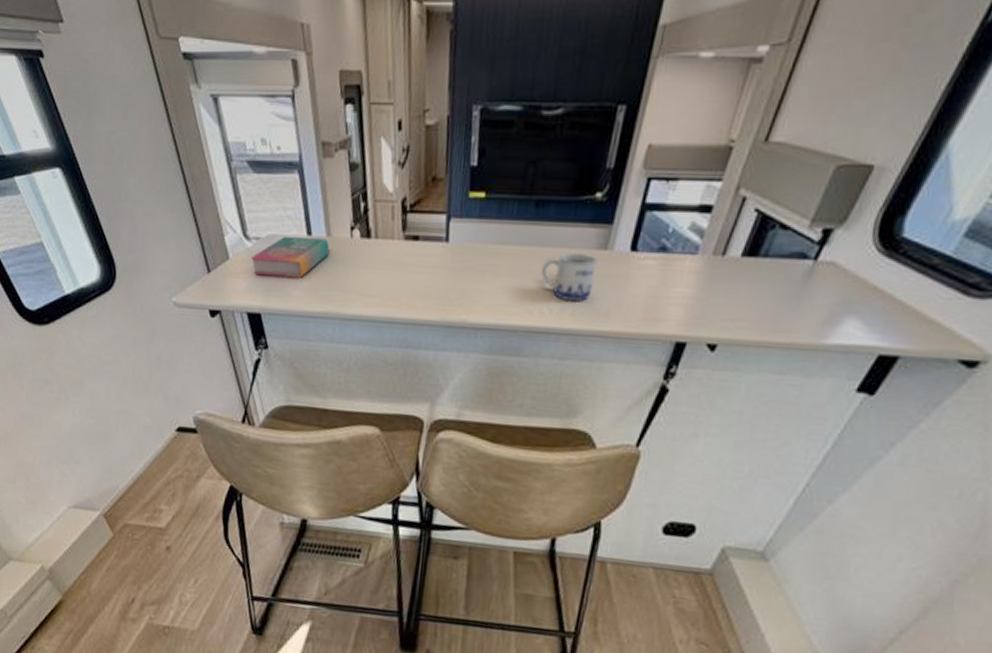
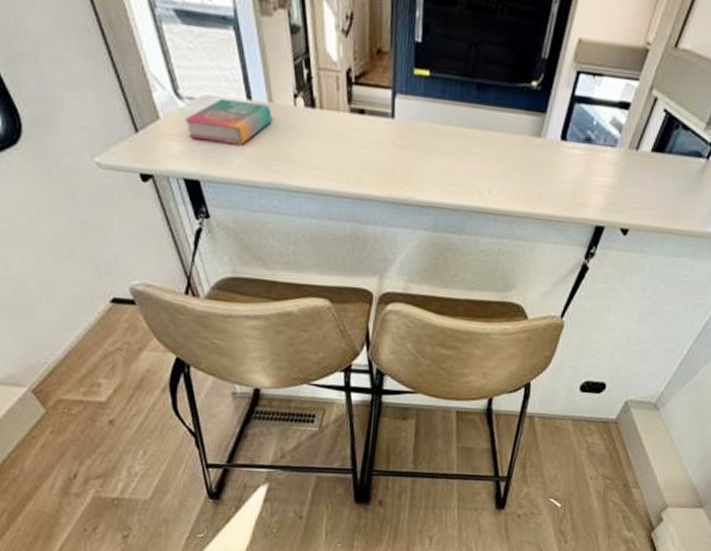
mug: present [540,252,598,302] -> none [481,137,532,185]

